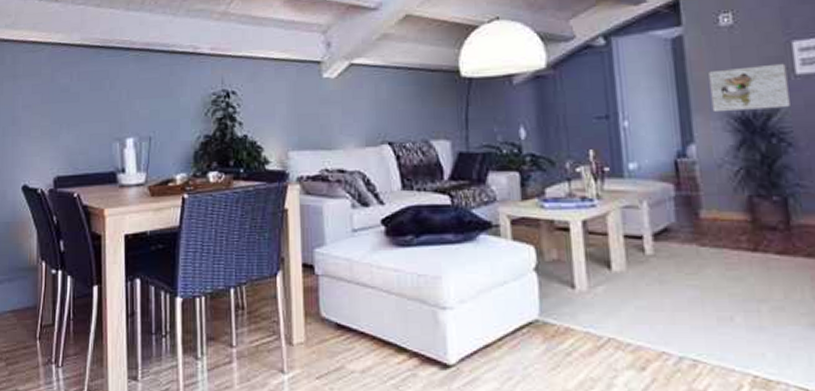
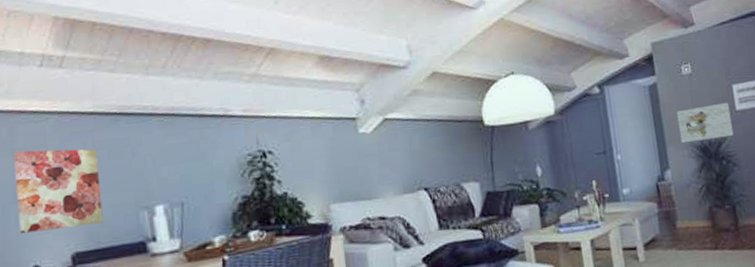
wall art: none [14,77,82,154] -> present [13,148,103,233]

